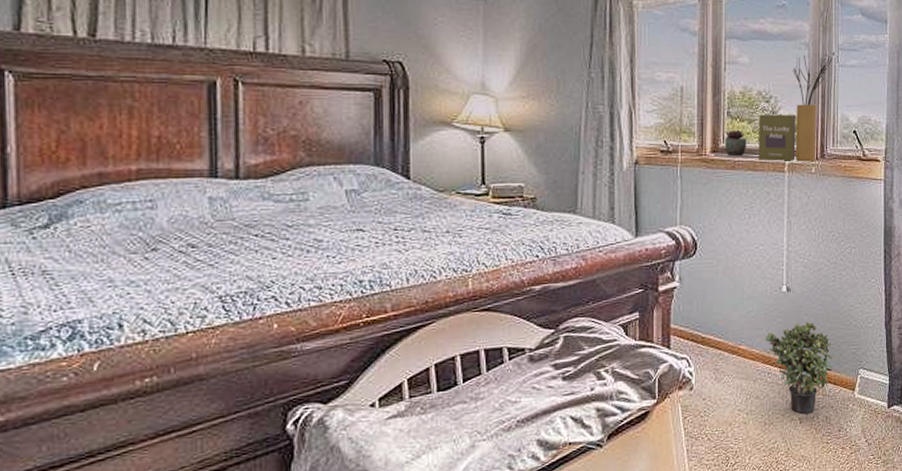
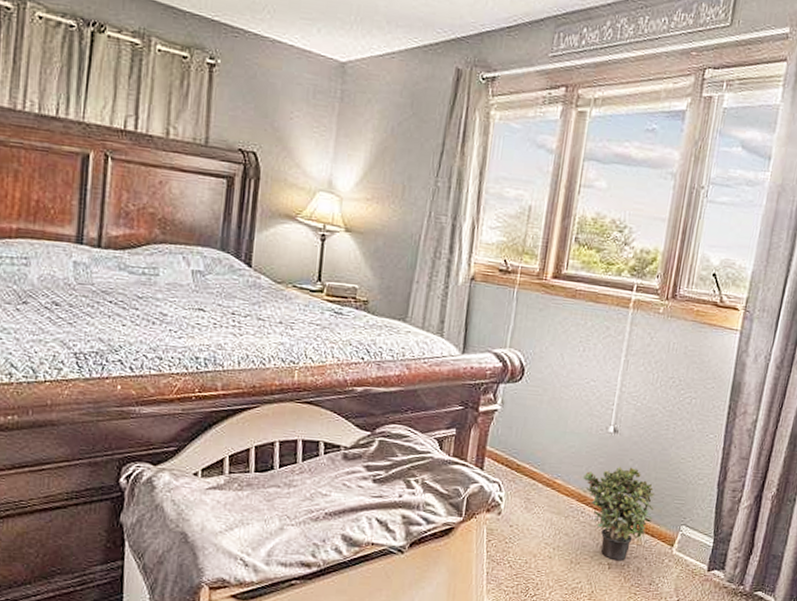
succulent plant: present [714,129,760,159] -> none [554,257,604,291]
books: present [758,114,796,161] -> none [602,244,650,298]
vase: present [793,54,833,162] -> none [643,185,701,302]

